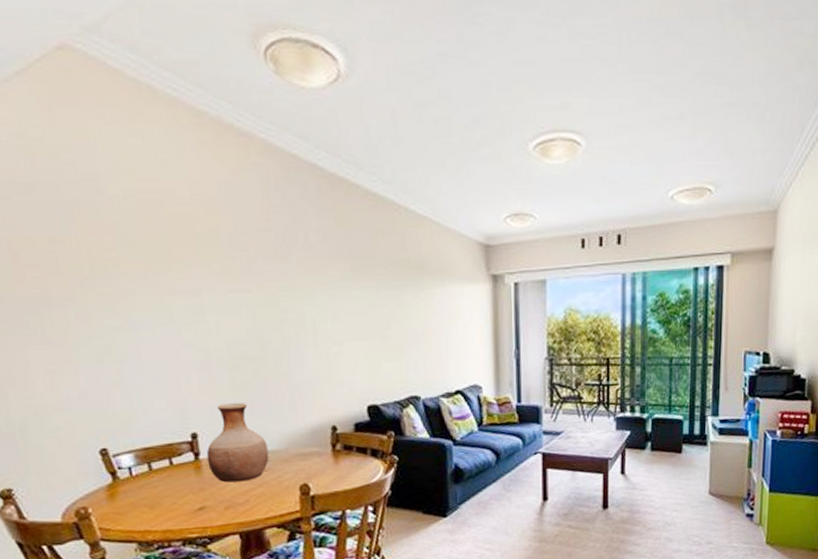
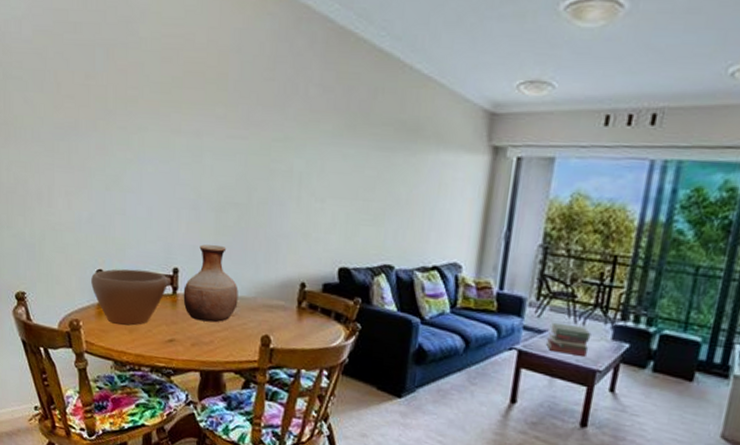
bowl: none [94,440,188,503] -> present [91,269,168,326]
books: none [565,423,599,449] -> present [546,322,592,356]

